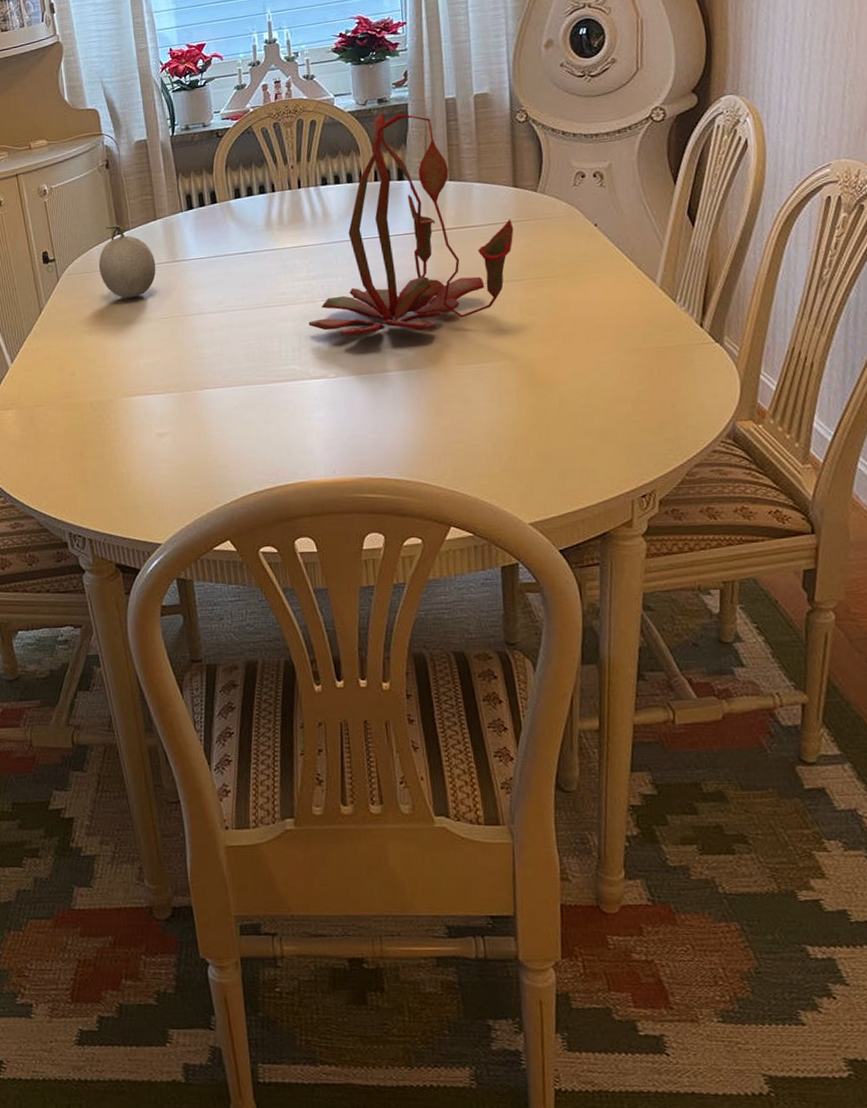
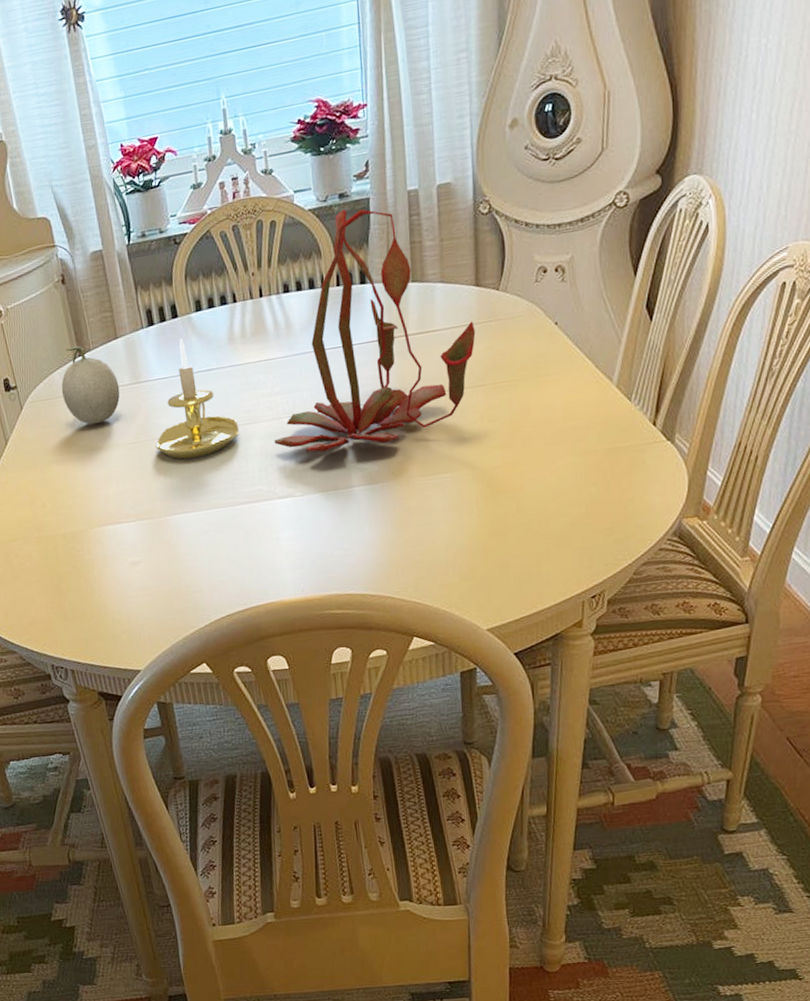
candle holder: none [188,222,274,336] -> present [155,338,240,460]

